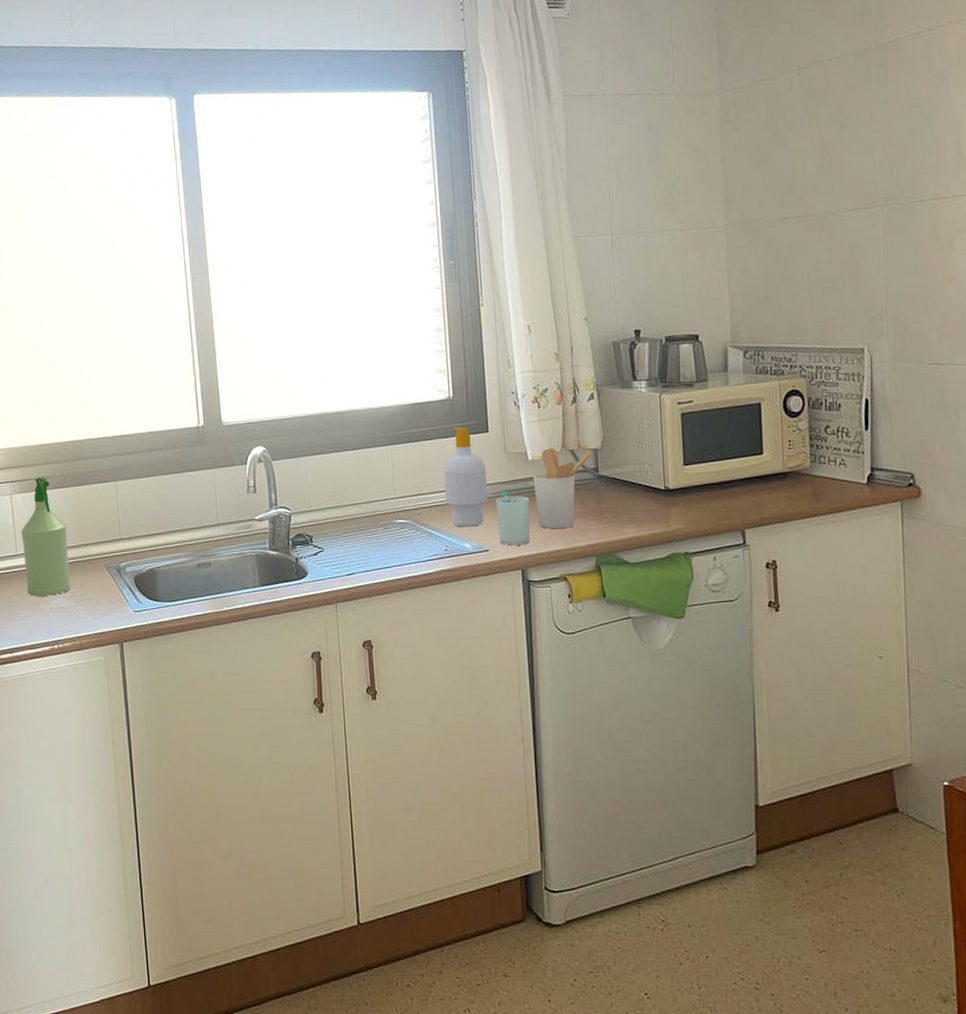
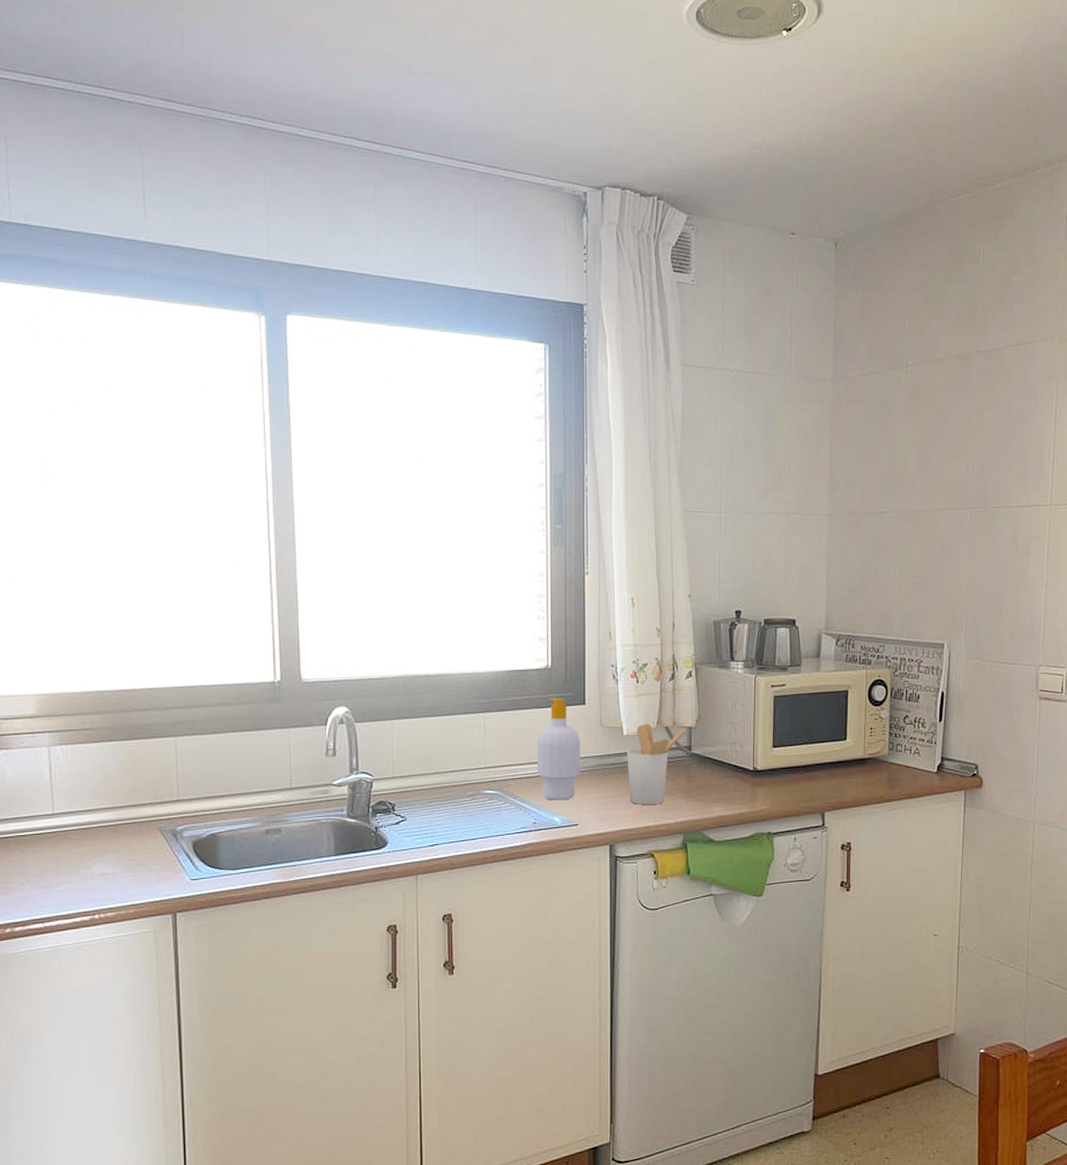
spray bottle: present [20,476,71,596] -> none [59,727,117,861]
cup: present [496,492,530,546] -> none [588,766,622,821]

